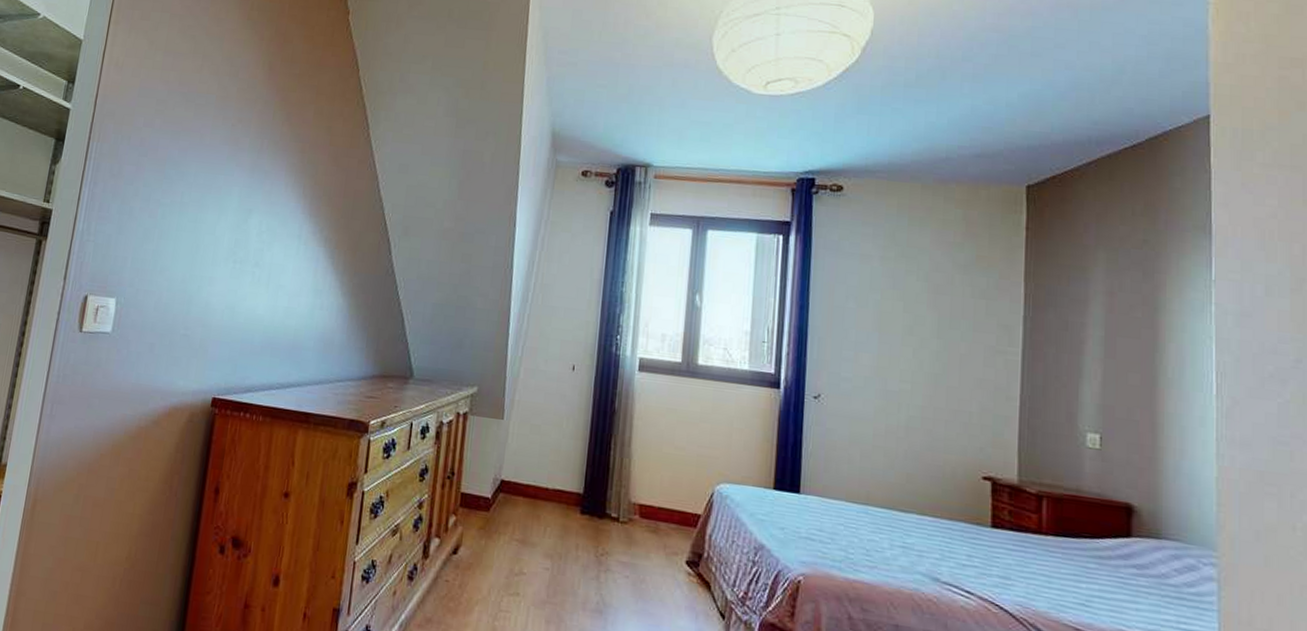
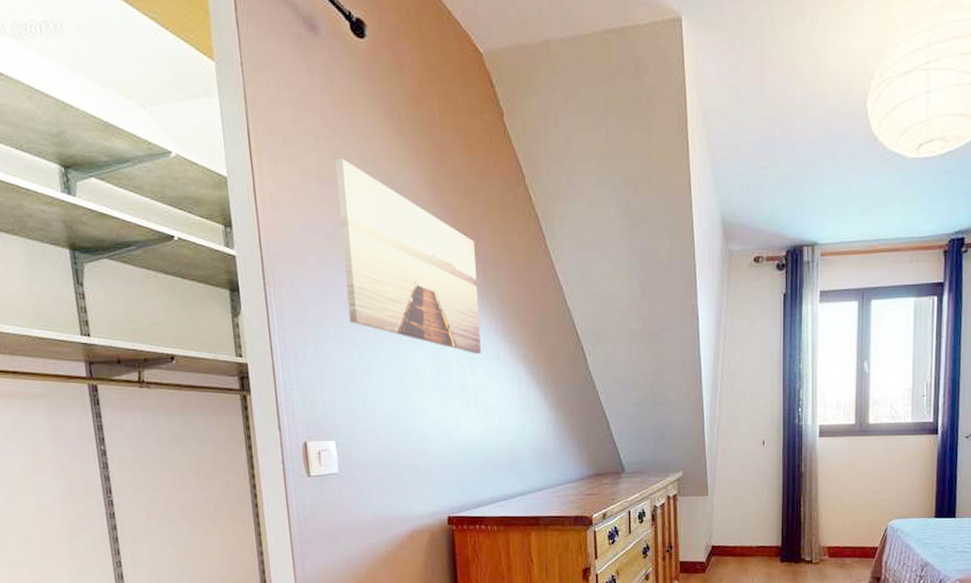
wall art: none [160,35,298,231] -> present [335,159,481,355]

